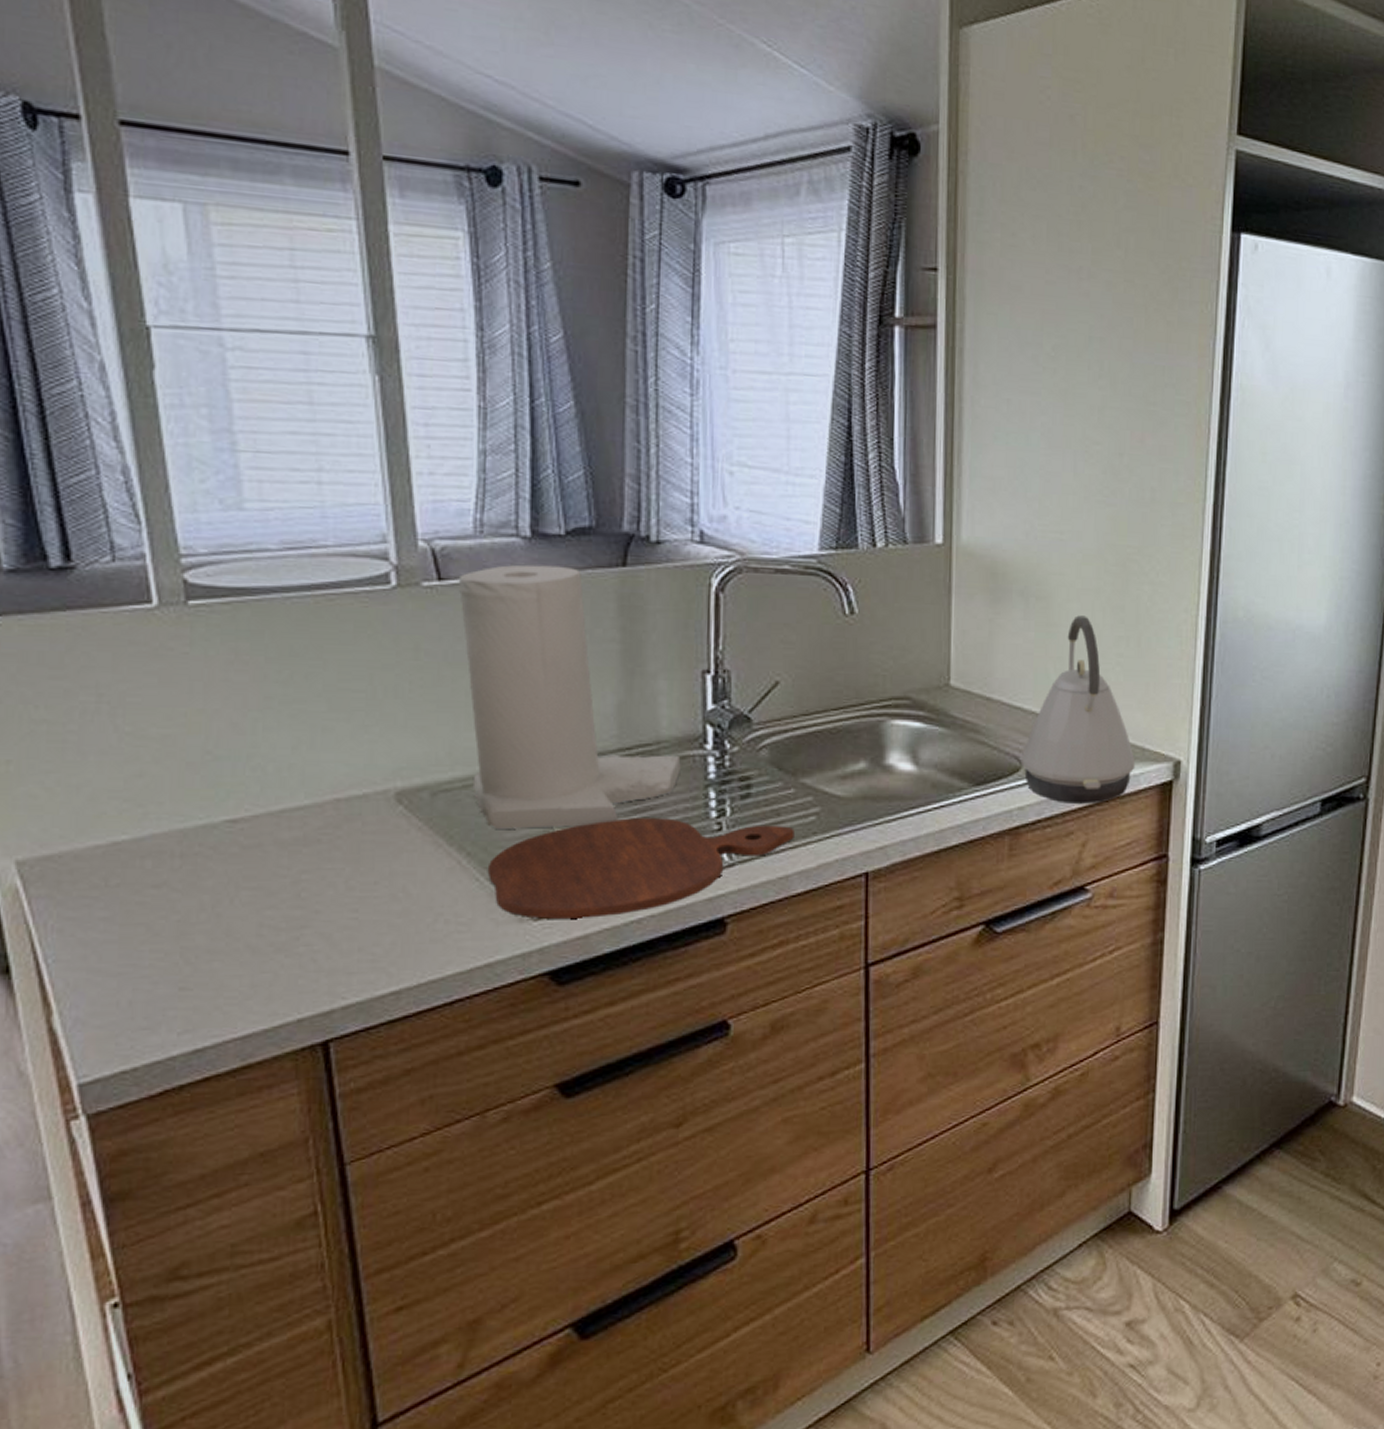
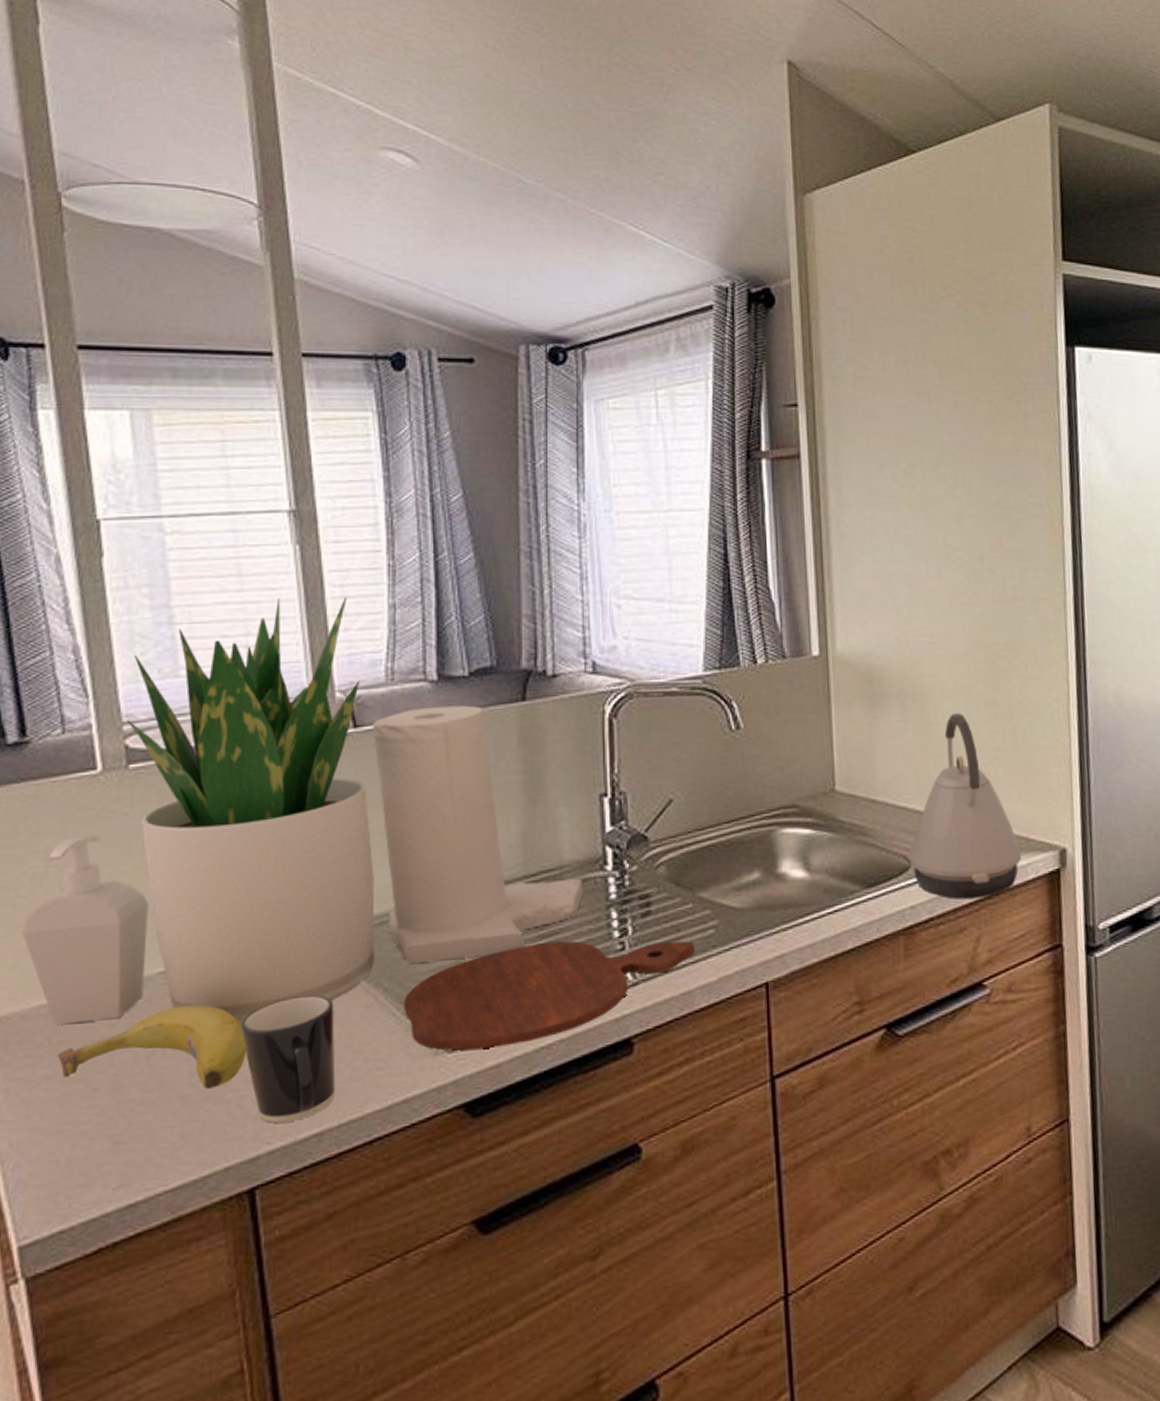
soap bottle: none [73,673,213,867] -> present [22,836,149,1026]
fruit: none [116,855,321,941] -> present [58,1004,247,1089]
planter: none [185,433,459,878] -> present [127,597,375,1023]
mug: none [312,855,415,979] -> present [240,995,336,1123]

